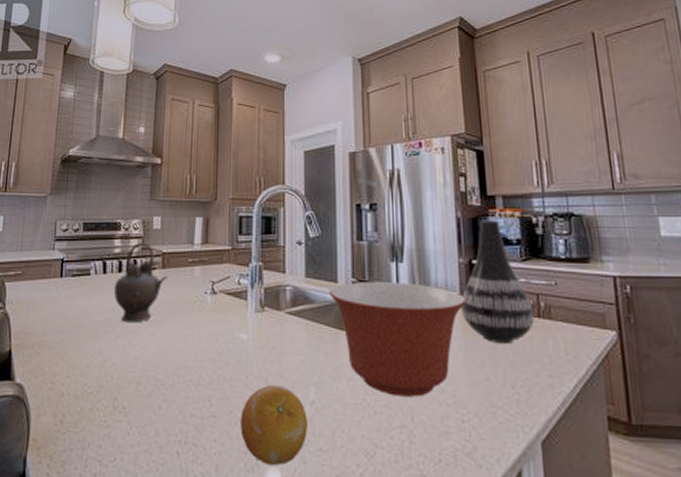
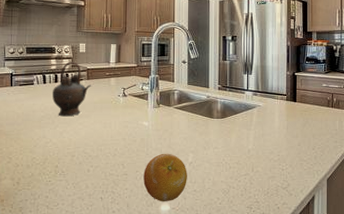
mixing bowl: present [329,282,467,397] -> none [203,87,290,157]
vase: present [461,220,534,343] -> none [286,47,329,123]

